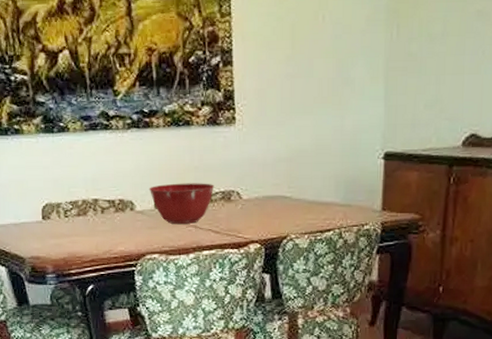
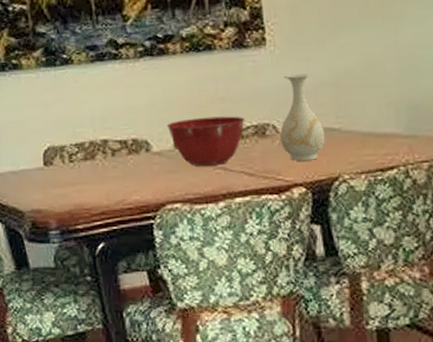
vase: none [242,150,278,222] -> present [279,74,325,161]

